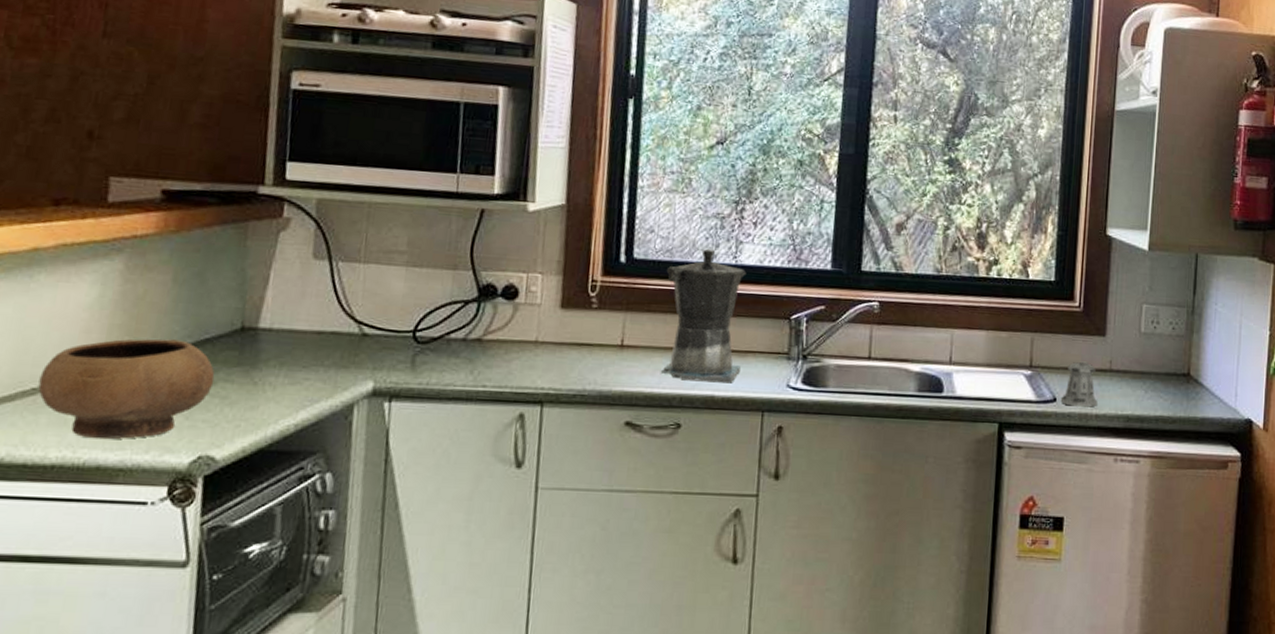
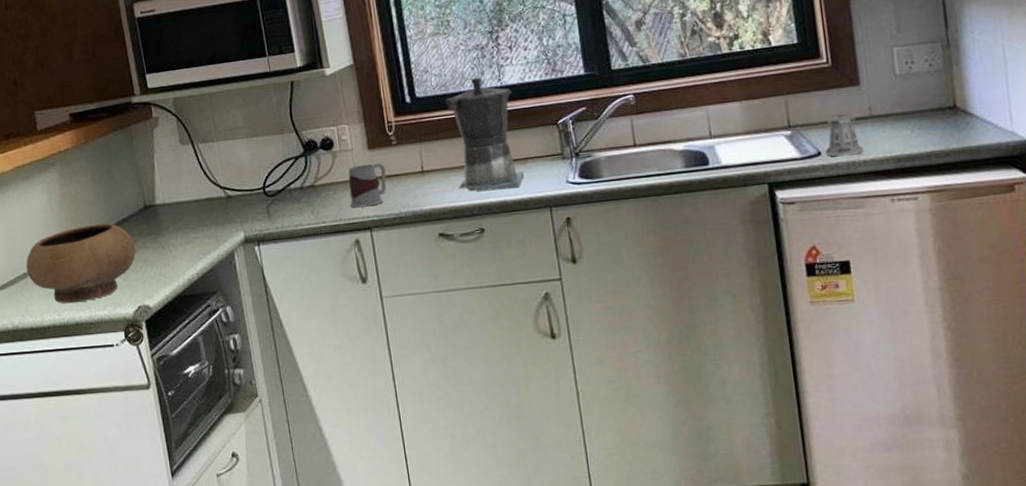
mug: none [522,325,578,377] -> present [348,162,387,208]

